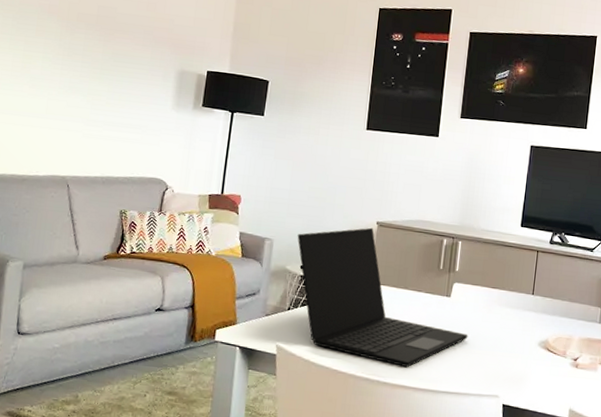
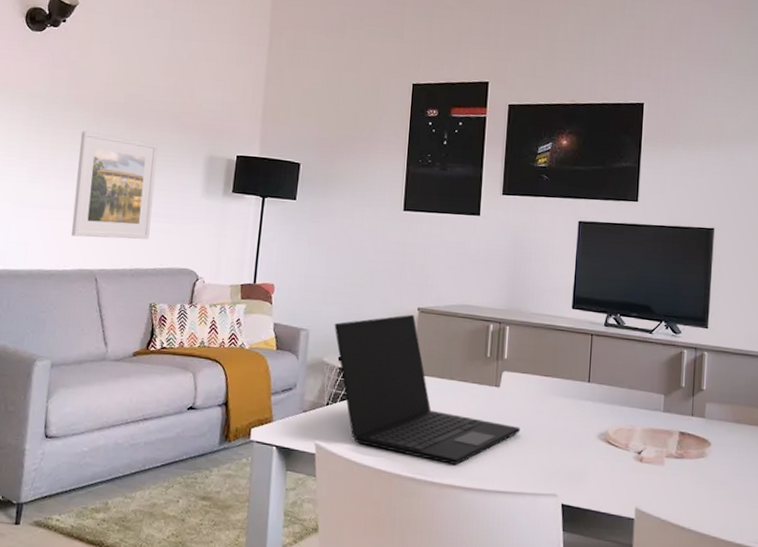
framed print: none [43,41,130,149] -> present [71,131,158,240]

